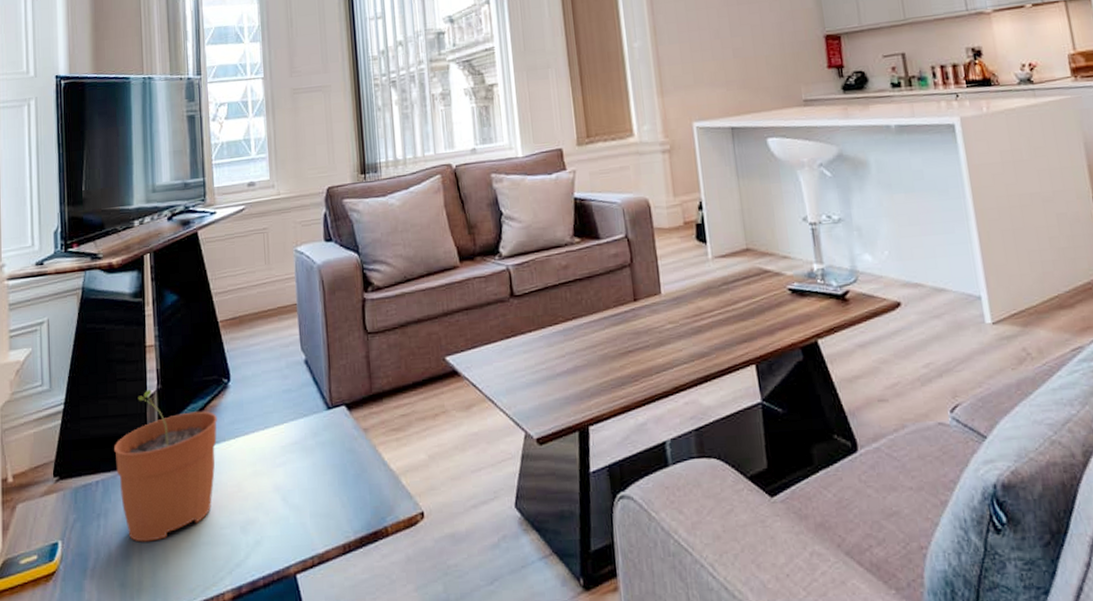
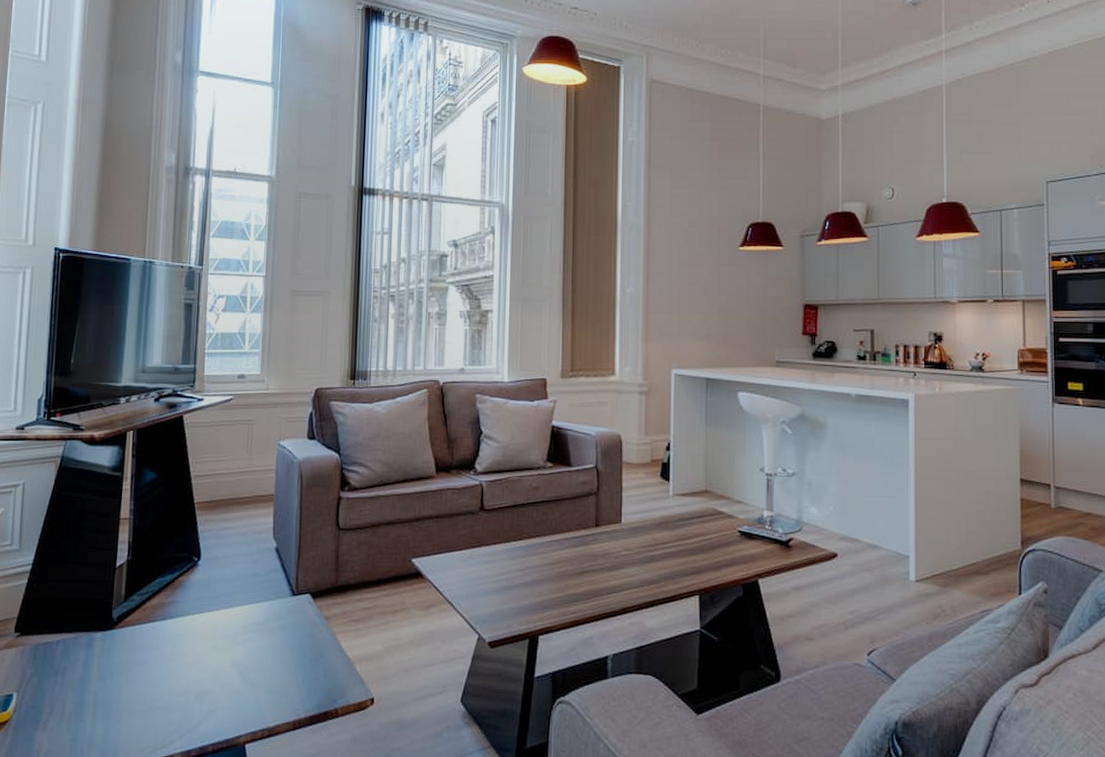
plant pot: present [114,389,217,542] -> none [78,560,184,702]

